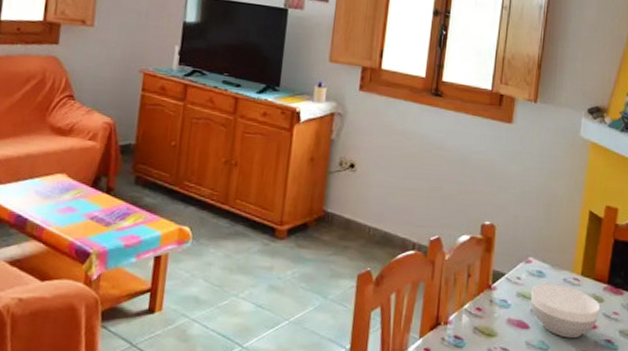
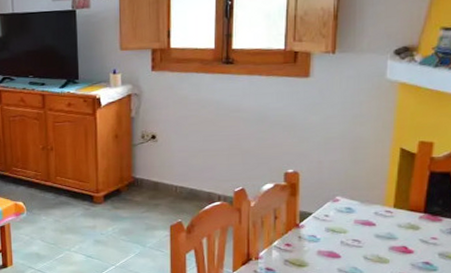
bowl: present [530,284,601,339] -> none [340,218,417,263]

